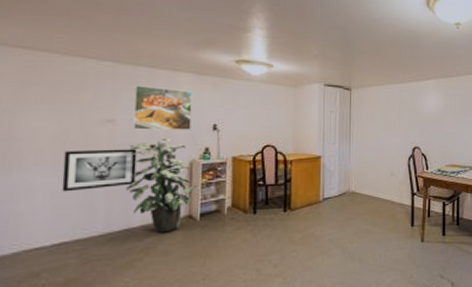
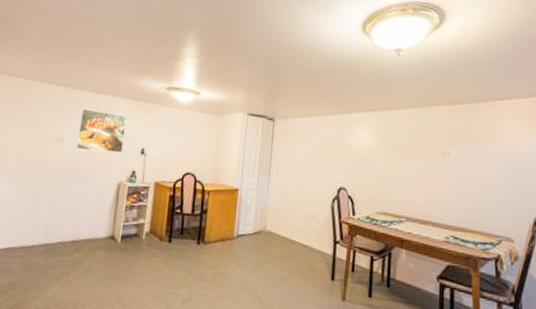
wall art: present [61,149,137,192] -> none [16,164,77,202]
indoor plant: present [126,139,196,233] -> none [64,159,121,251]

